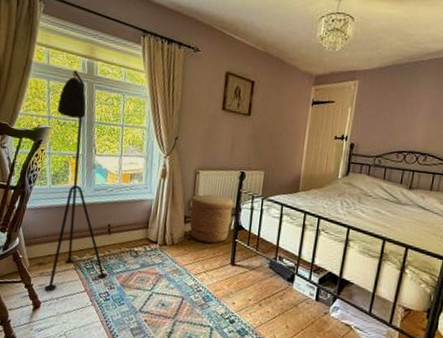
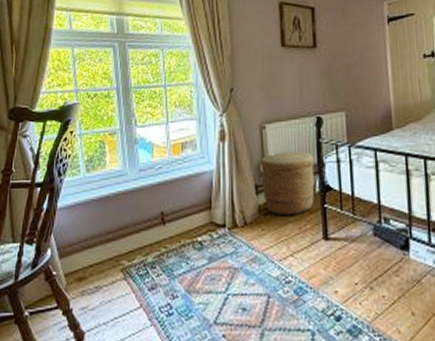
floor lamp: present [44,69,107,291] -> none [86,30,167,314]

